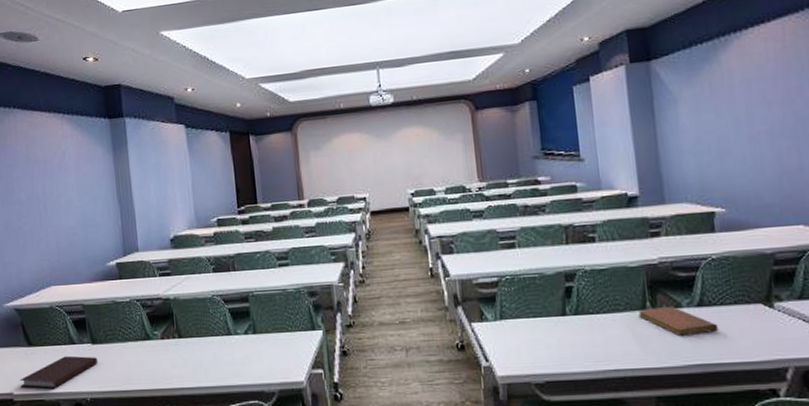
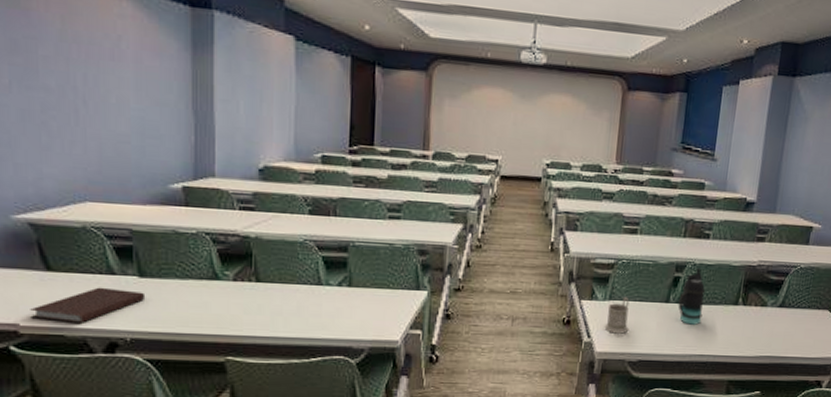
mug: none [500,314,527,355] -> present [604,297,630,334]
bottle: none [576,274,608,337] -> present [678,267,706,325]
notebook: present [638,305,719,336] -> none [730,304,791,331]

